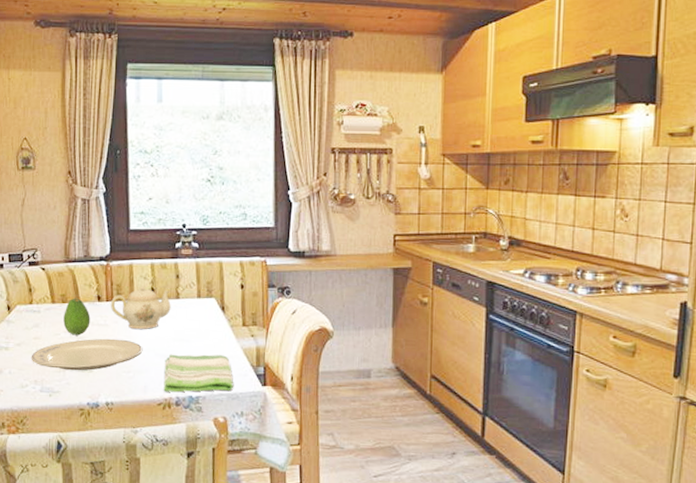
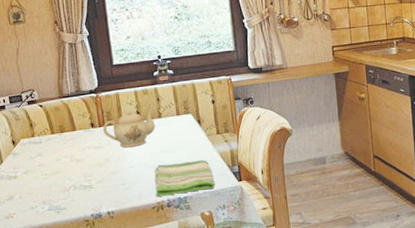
plate: present [31,338,143,371] -> none [37,157,135,190]
fruit: present [63,298,91,336] -> none [63,127,87,159]

